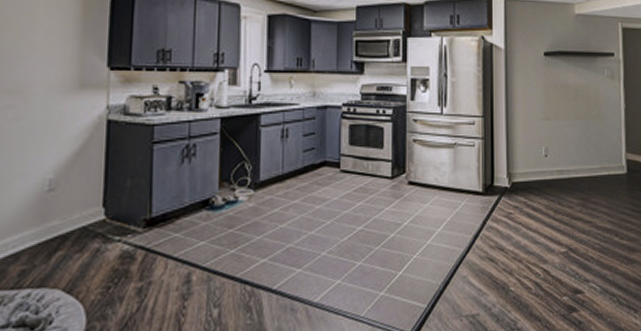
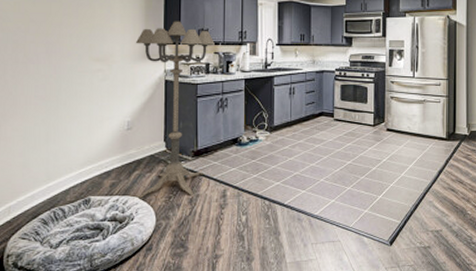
floor lamp: none [63,38,180,290] -> present [135,21,215,198]

